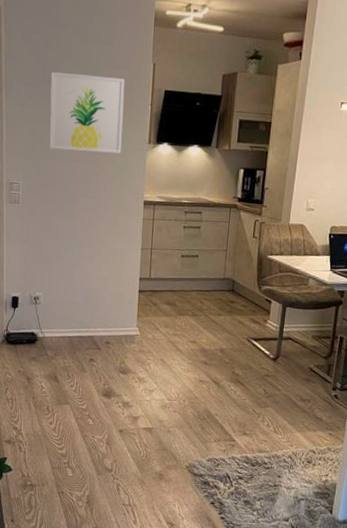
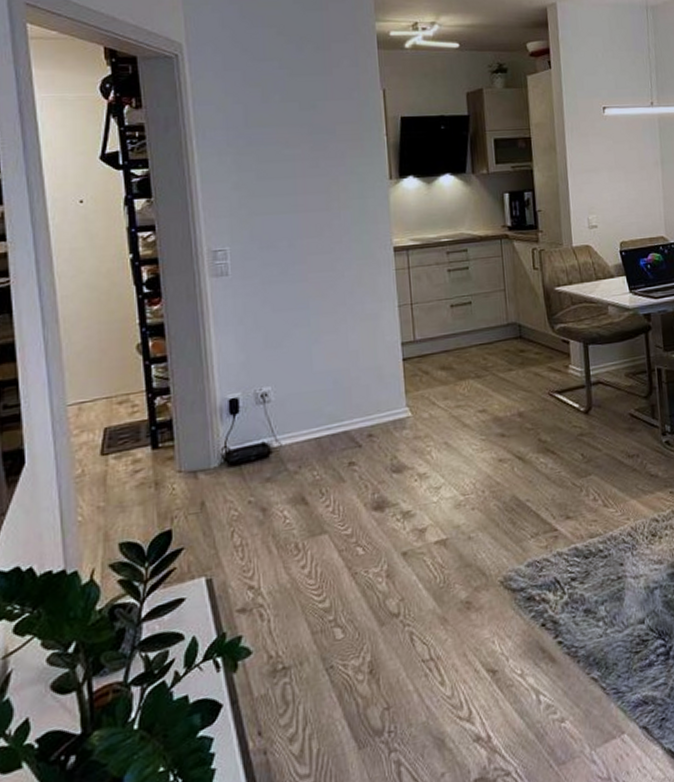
wall art: present [49,72,125,154] -> none [256,110,356,201]

